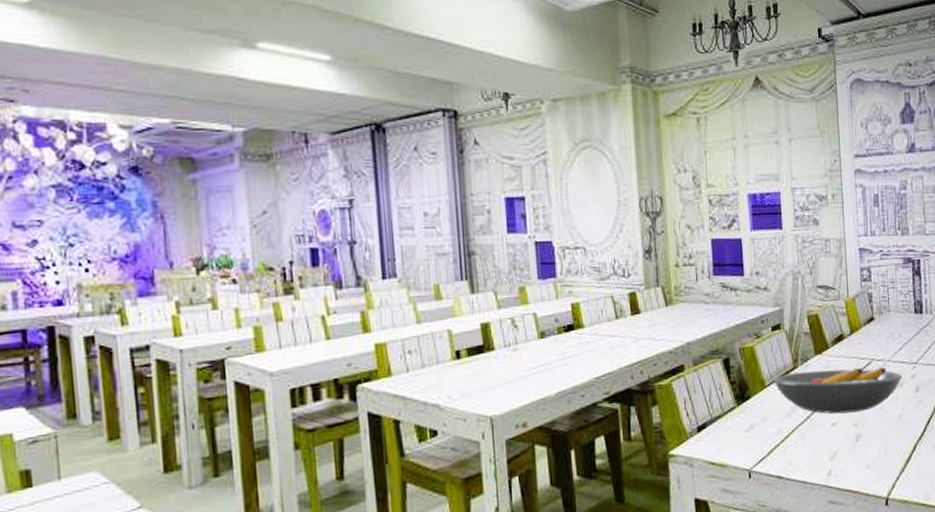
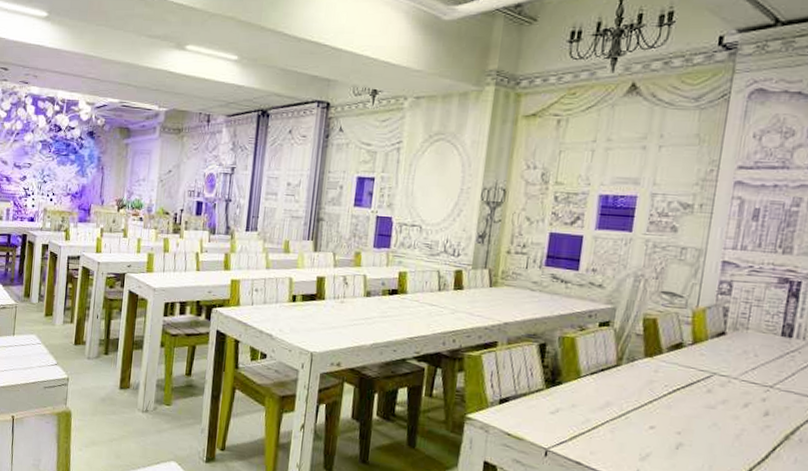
fruit bowl: present [773,367,902,414] -> none [590,369,750,422]

